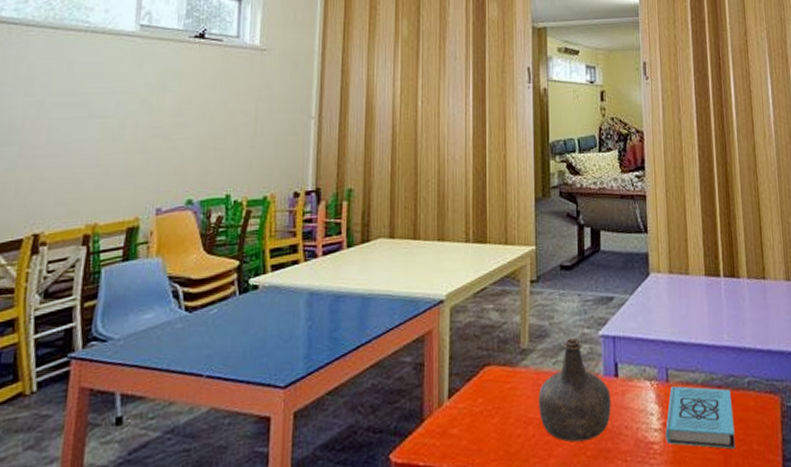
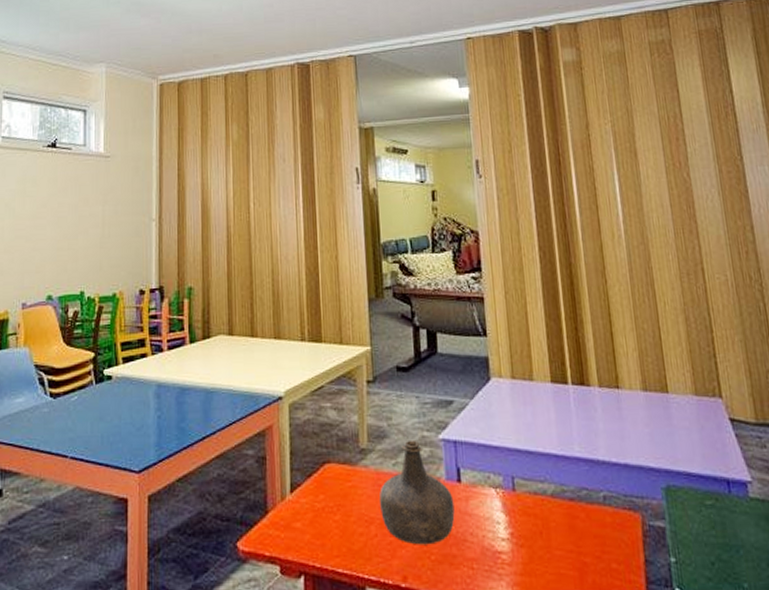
book: present [665,386,736,449] -> none [513,496,592,566]

